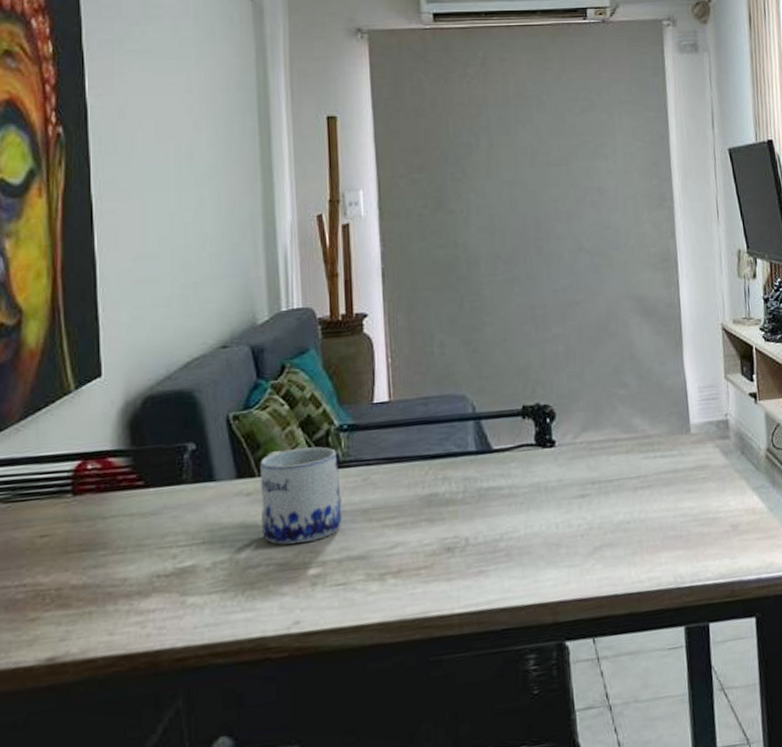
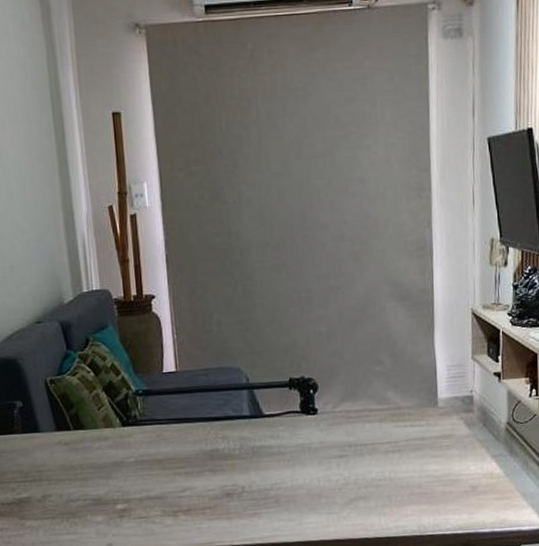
mug: present [260,446,342,545] -> none [74,407,142,485]

